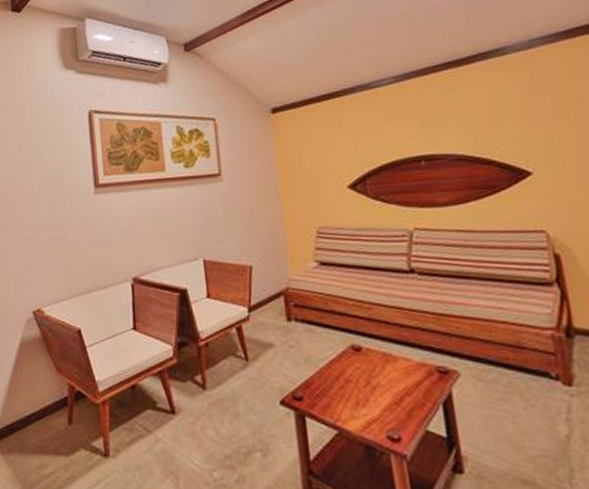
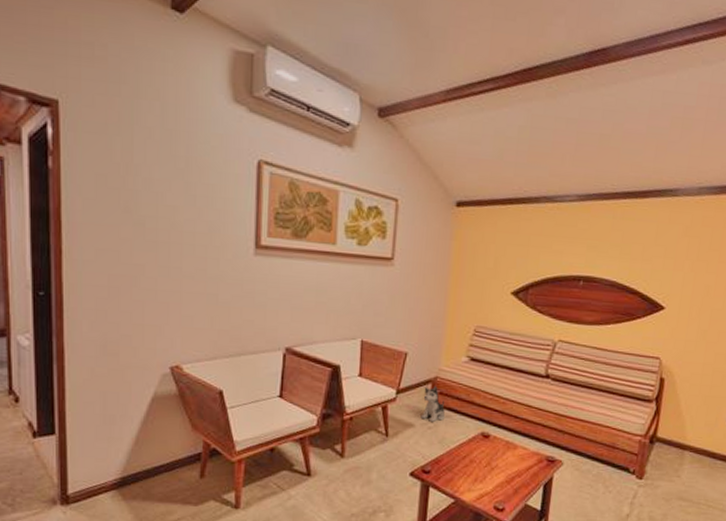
plush toy: none [276,298,305,339] -> present [420,386,445,422]

